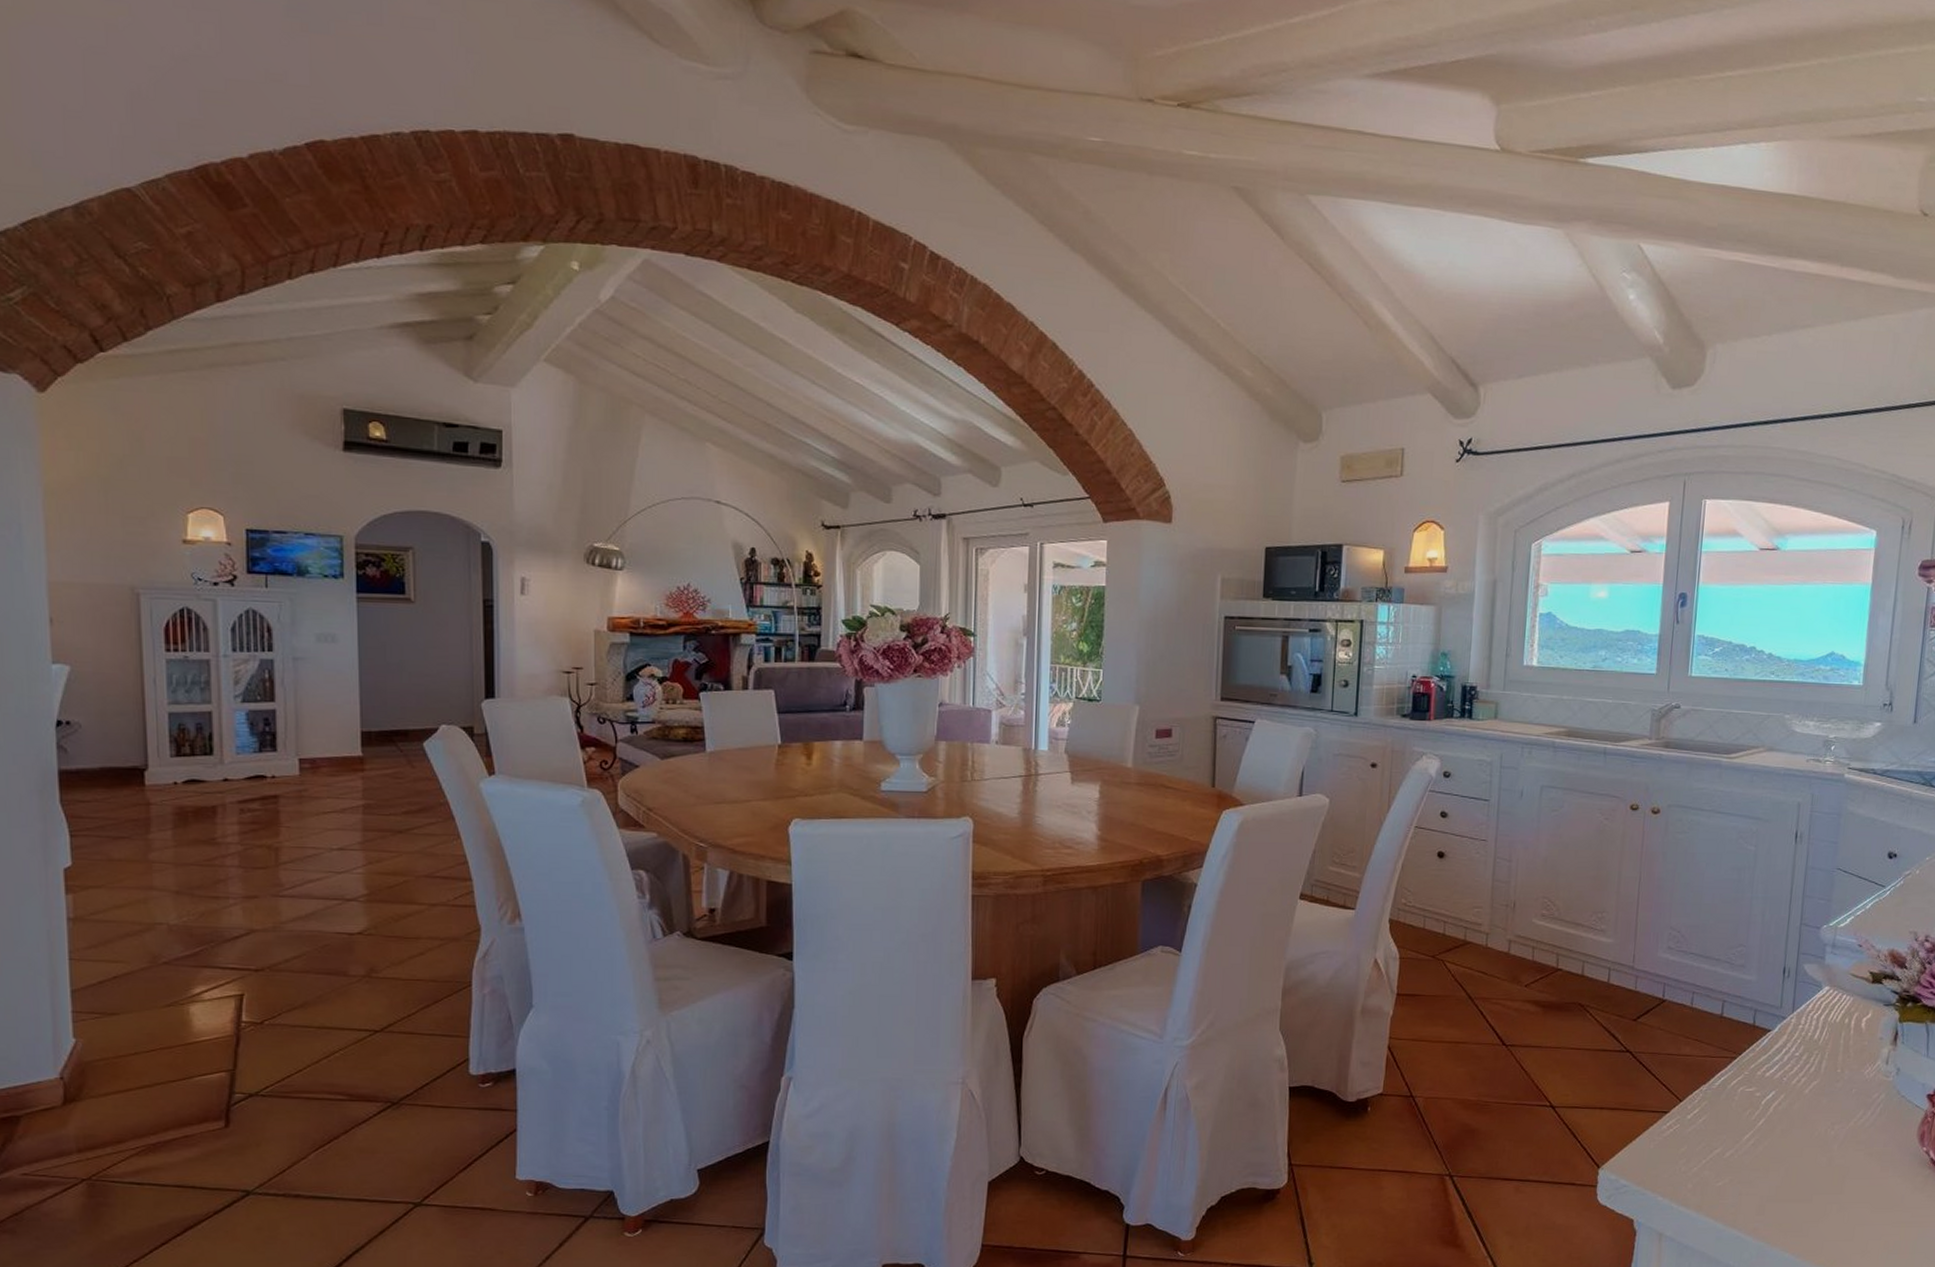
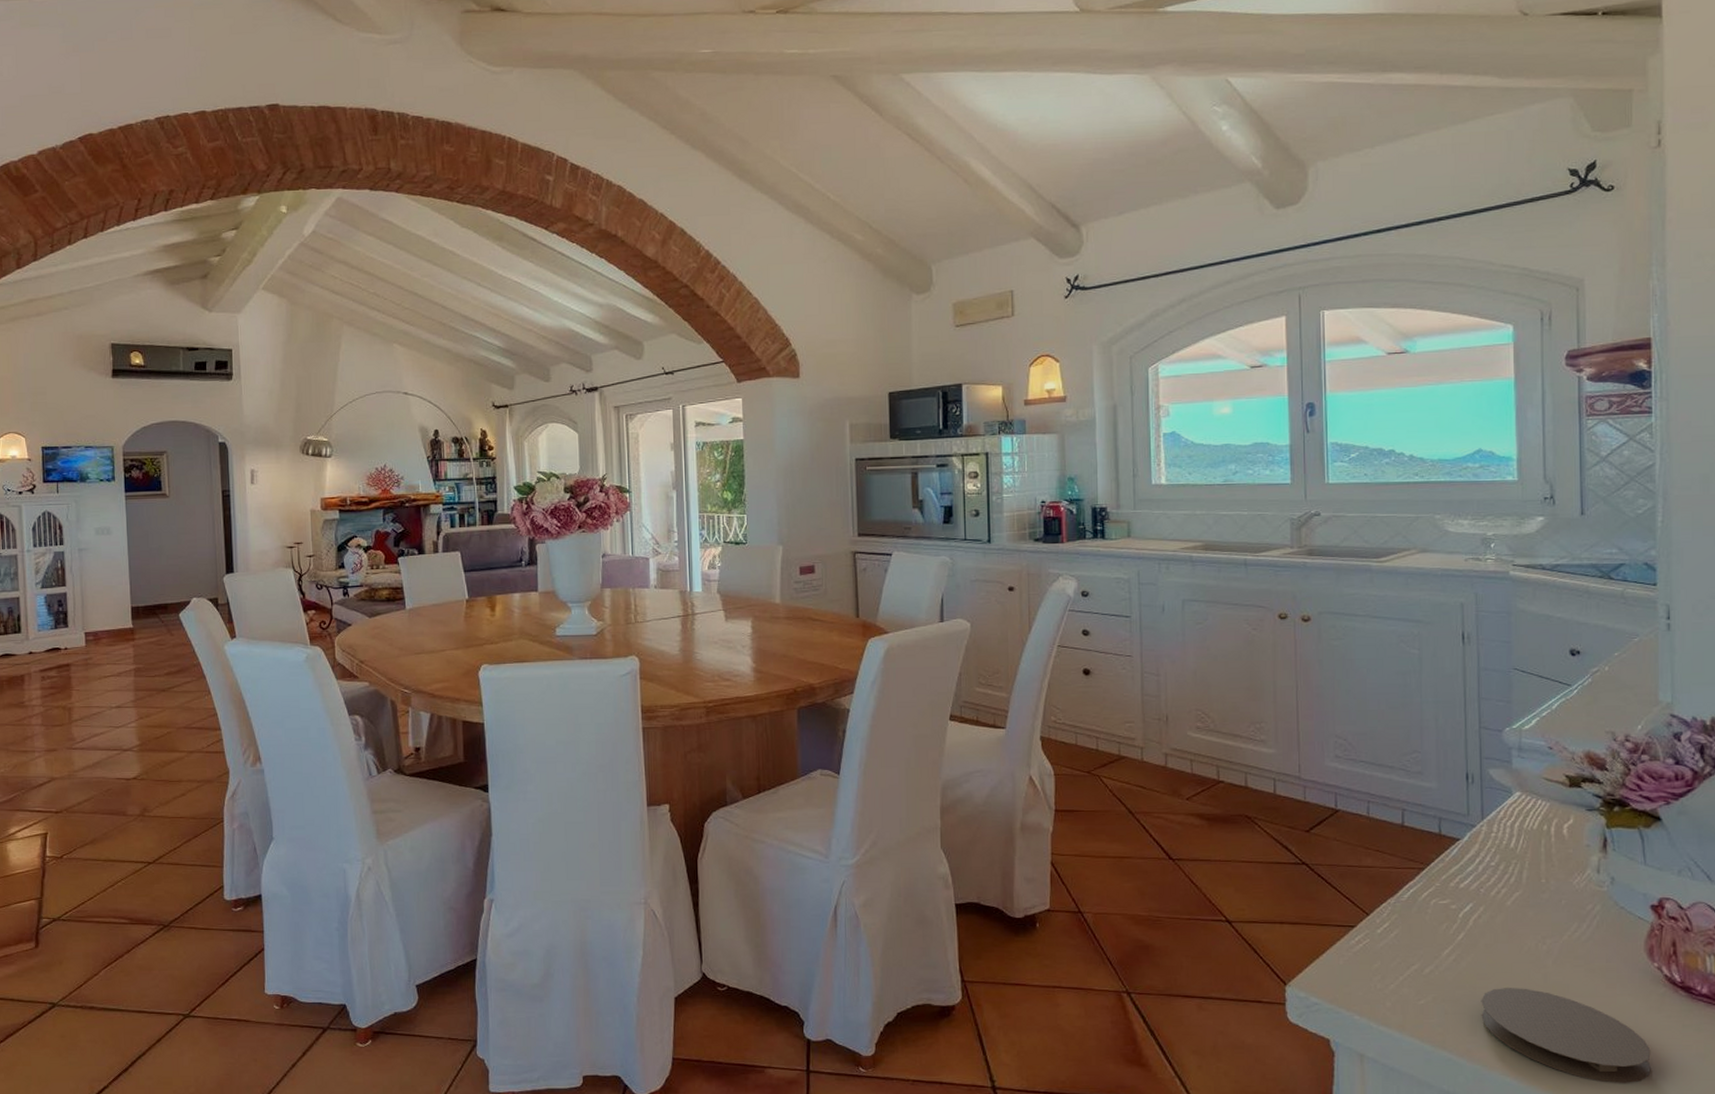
coaster: none [1770,1169,1911,1258] -> present [1481,987,1651,1084]

